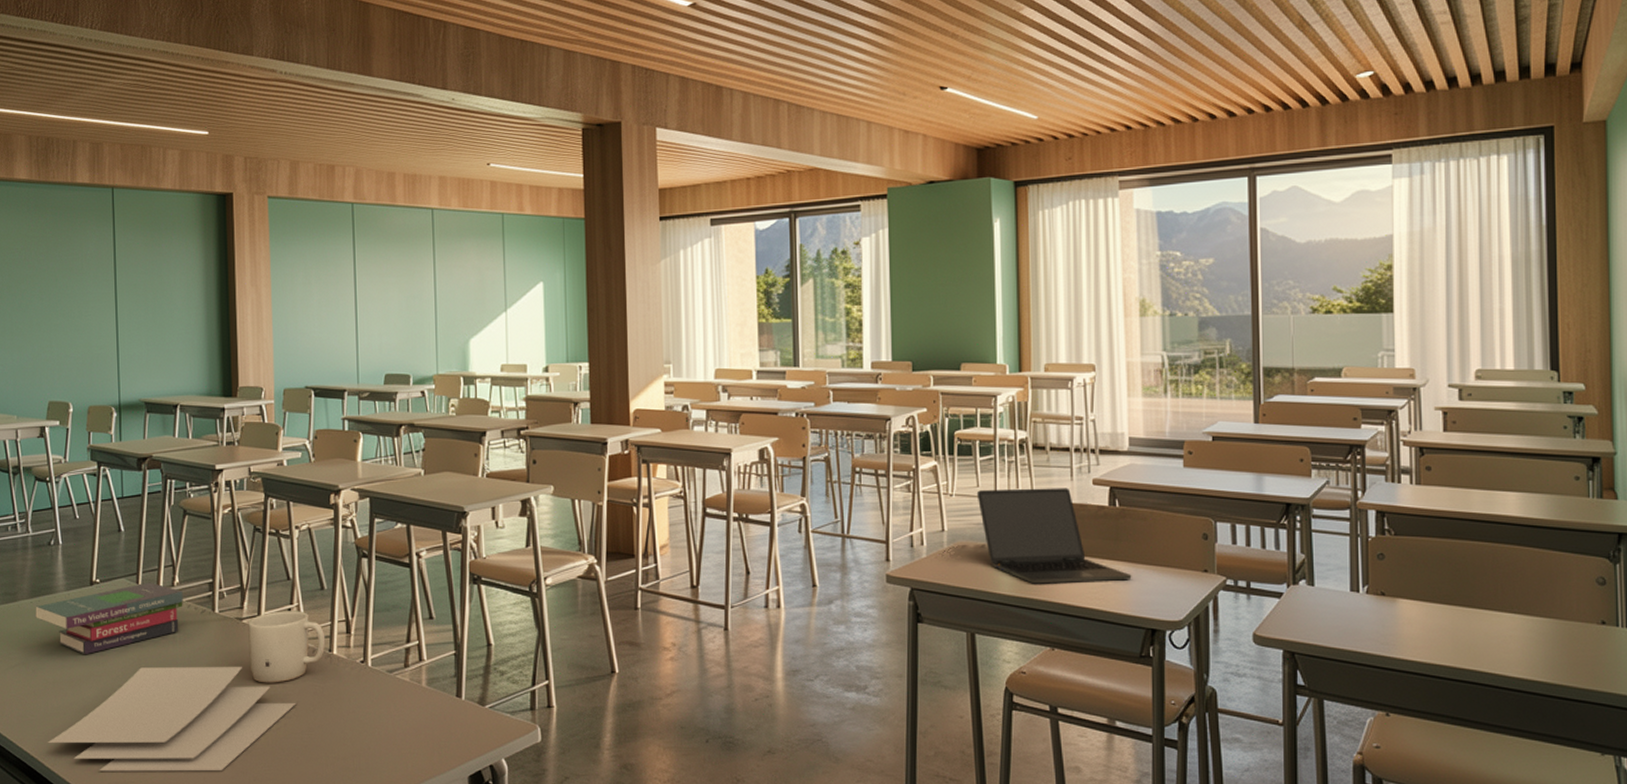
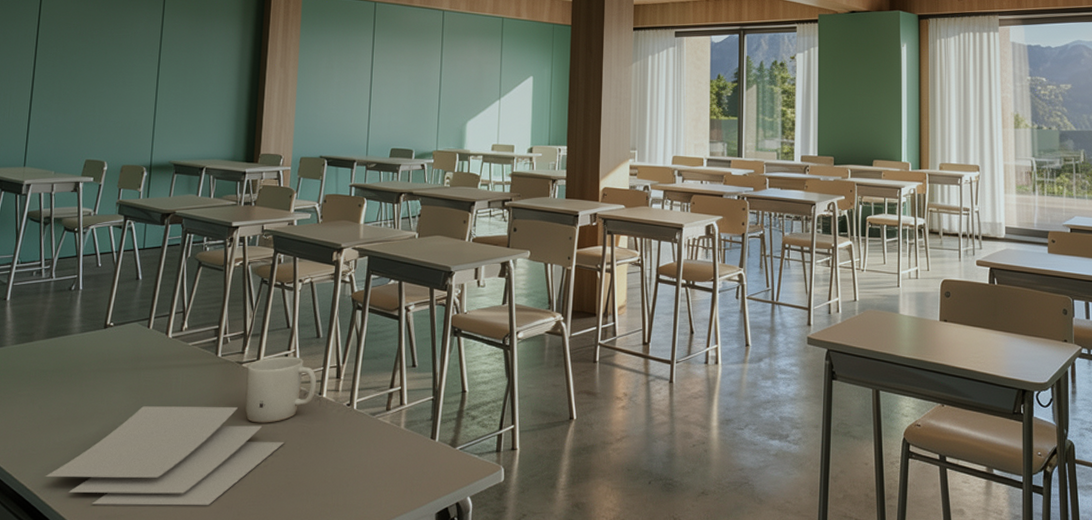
books: present [35,582,183,655] -> none [48,326,190,394]
laptop: present [976,488,1132,584] -> none [883,266,1007,349]

